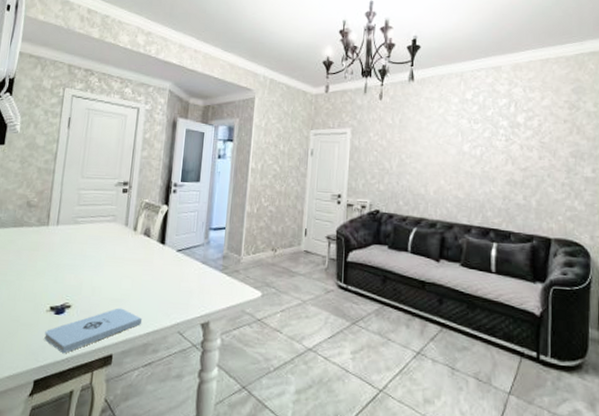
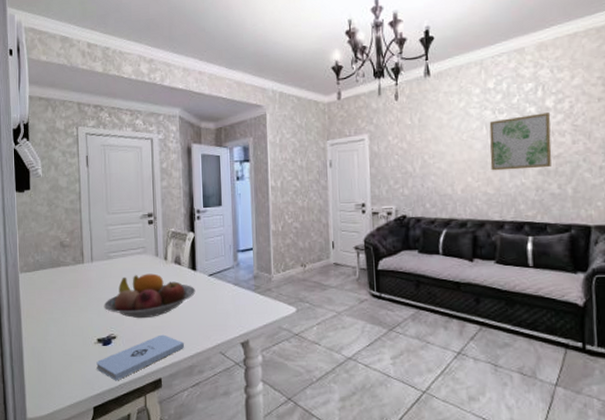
fruit bowl: none [62,243,162,290] -> present [103,273,196,319]
wall art: none [463,127,521,179] -> present [489,113,552,171]

